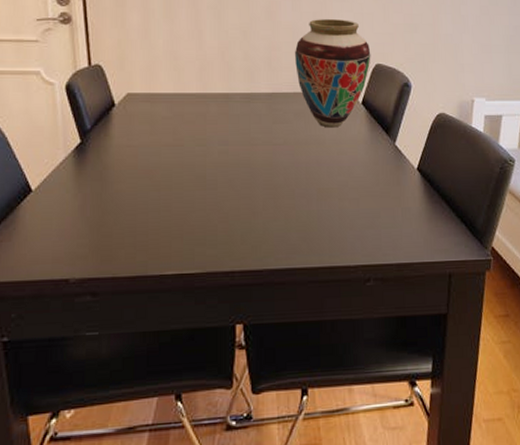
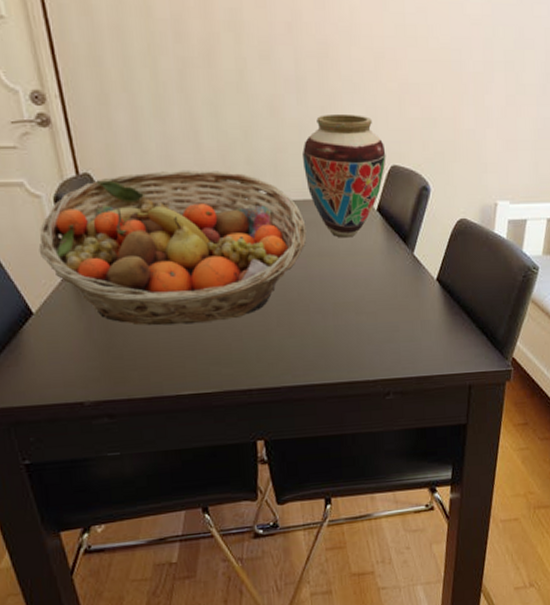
fruit basket: none [45,63,295,206] -> present [38,170,307,326]

